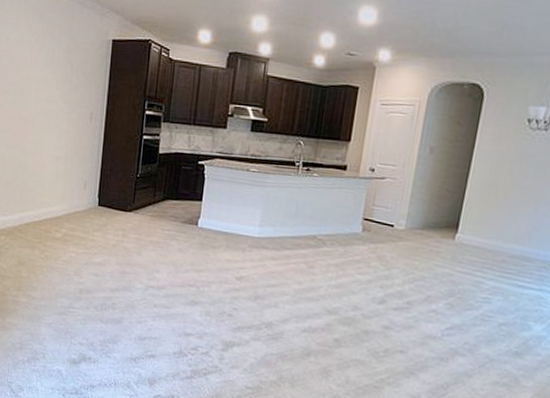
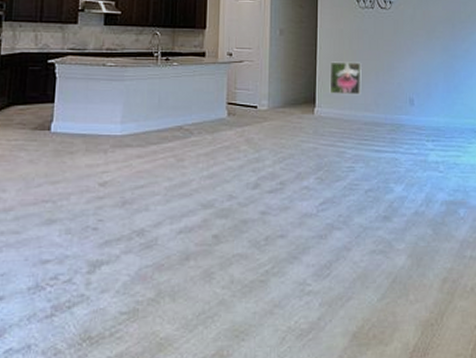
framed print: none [476,186,520,226] -> present [329,61,362,95]

